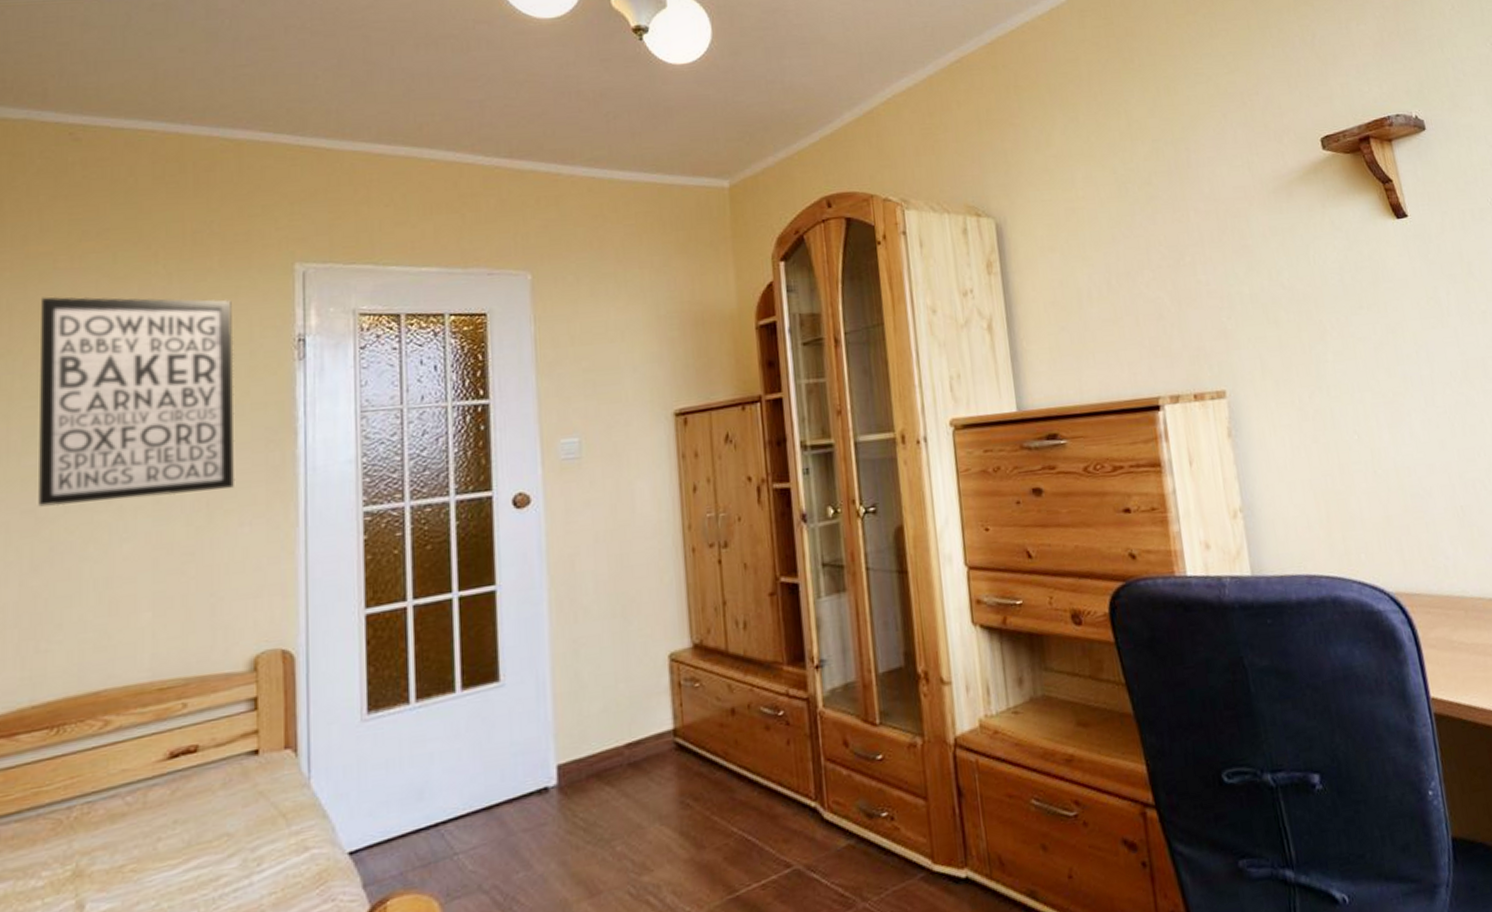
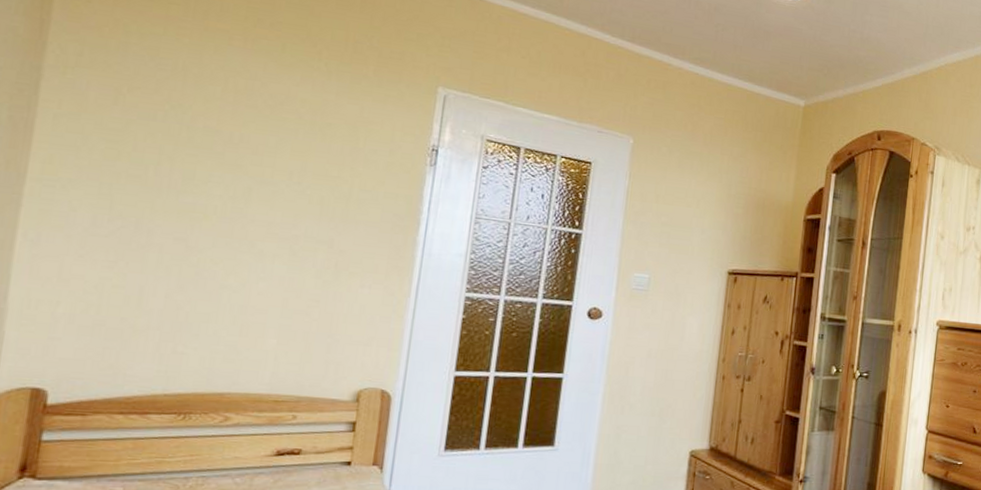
wall art: present [38,296,235,507] -> none [190,66,380,257]

